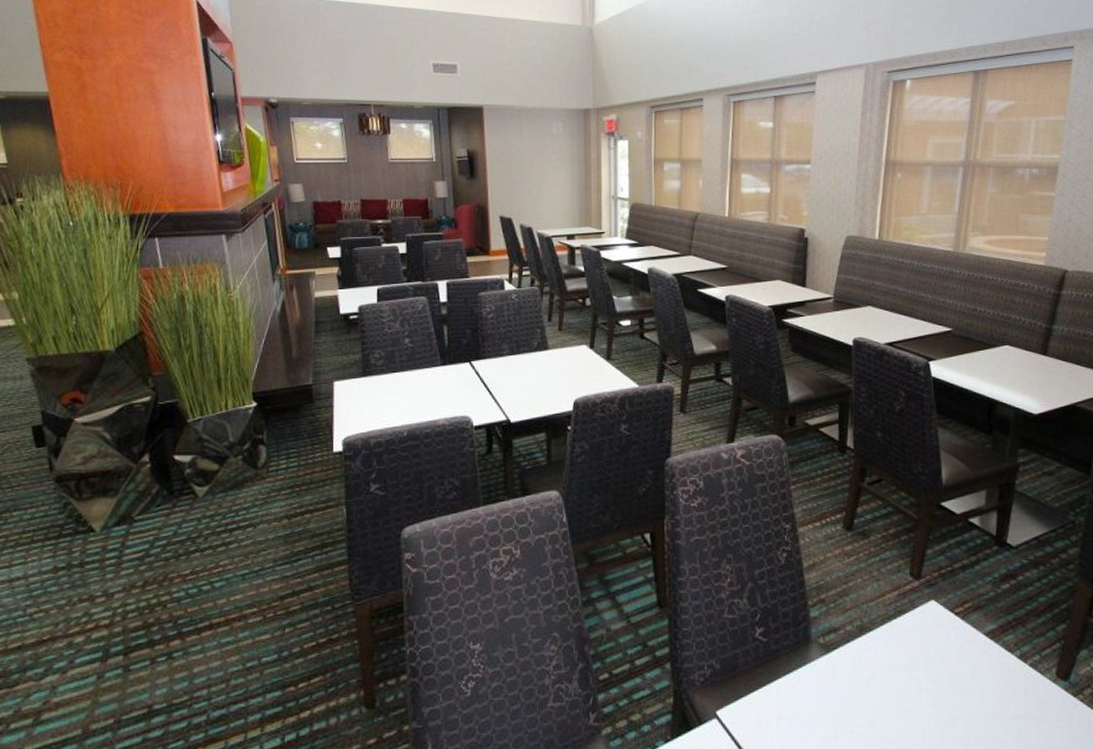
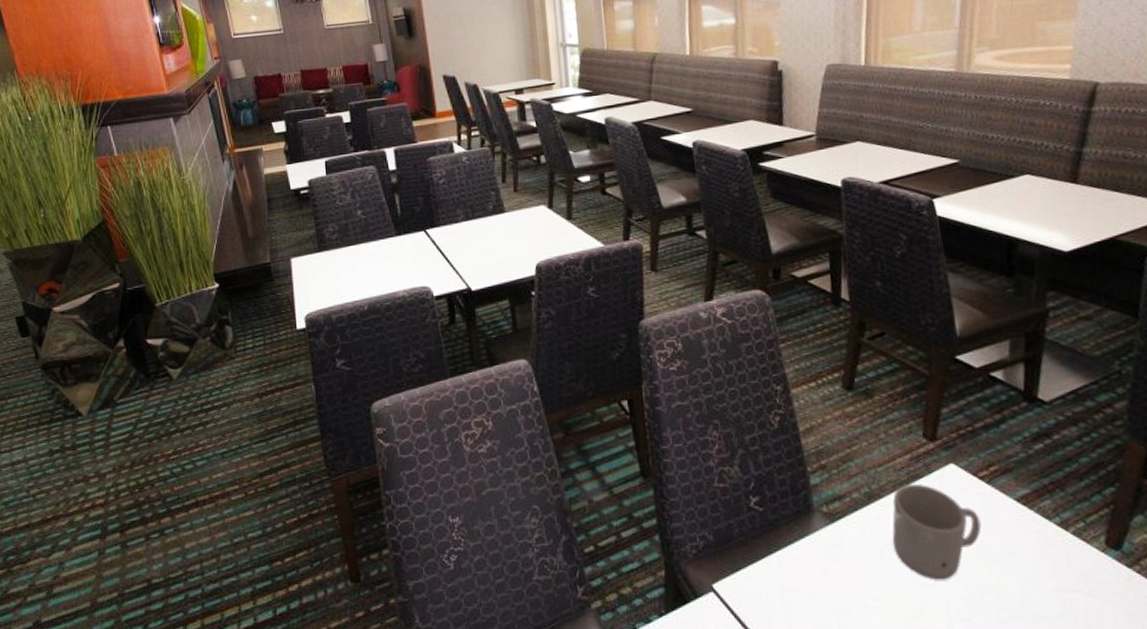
mug: none [879,618,955,707] -> present [892,483,982,580]

